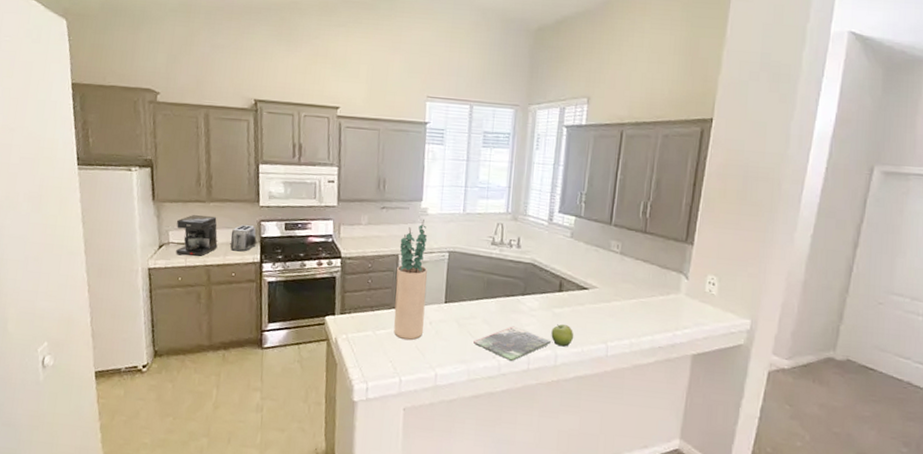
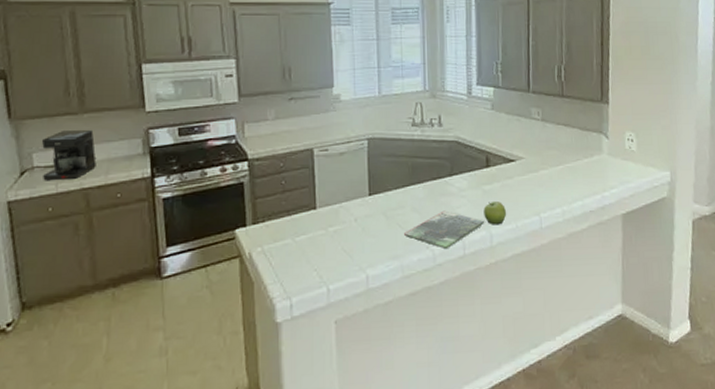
toaster: present [230,225,257,252] -> none [112,135,145,168]
vase: present [394,219,428,340] -> none [312,106,349,243]

